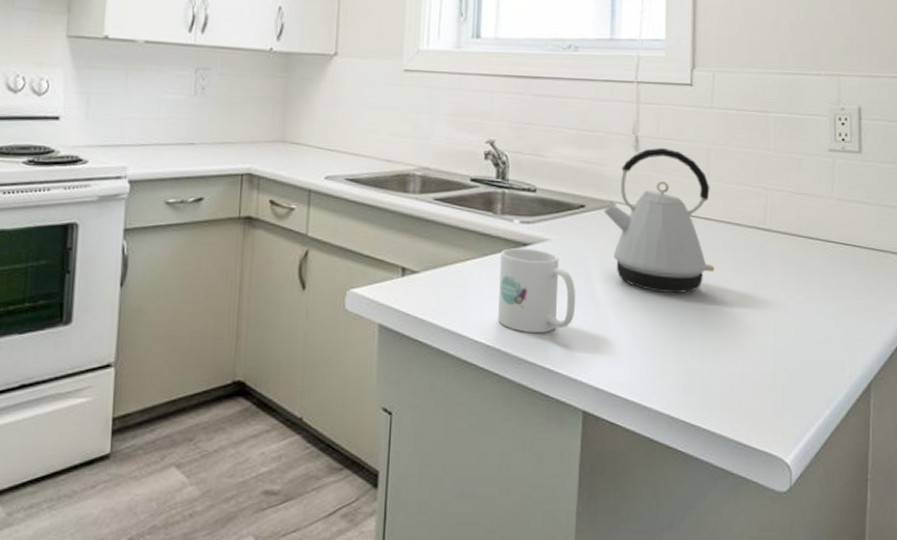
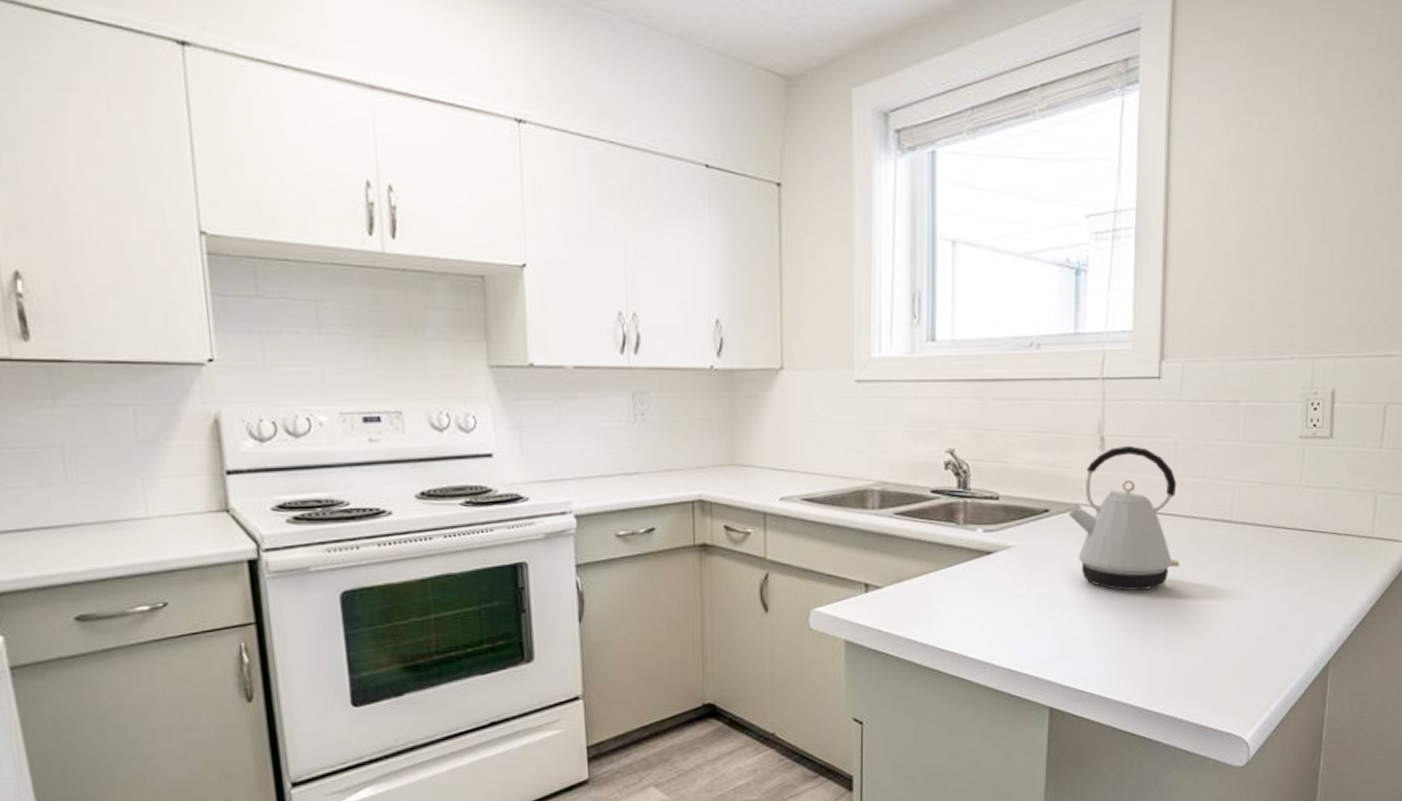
mug: present [498,248,576,333] -> none [964,556,1042,638]

